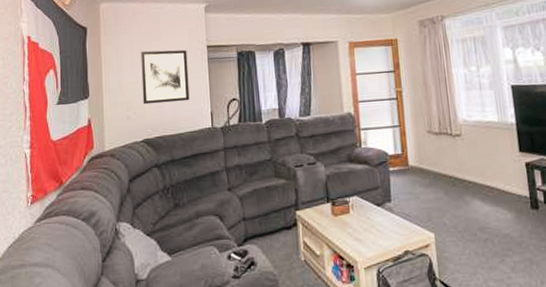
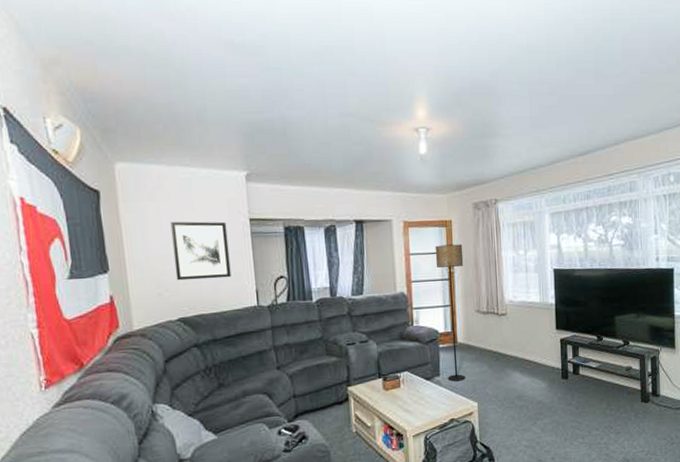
floor lamp: none [381,62,419,209] -> present [435,244,466,382]

